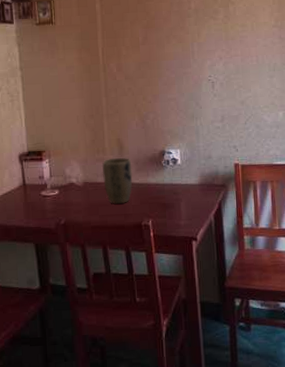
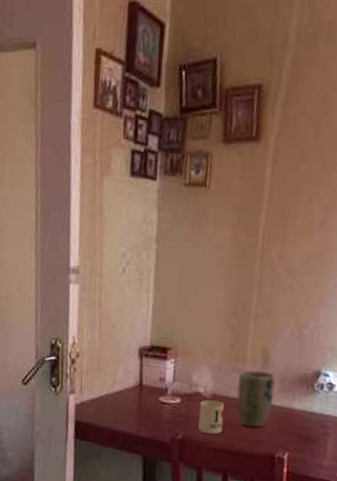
mug: none [74,187,97,215] -> present [198,400,224,434]

